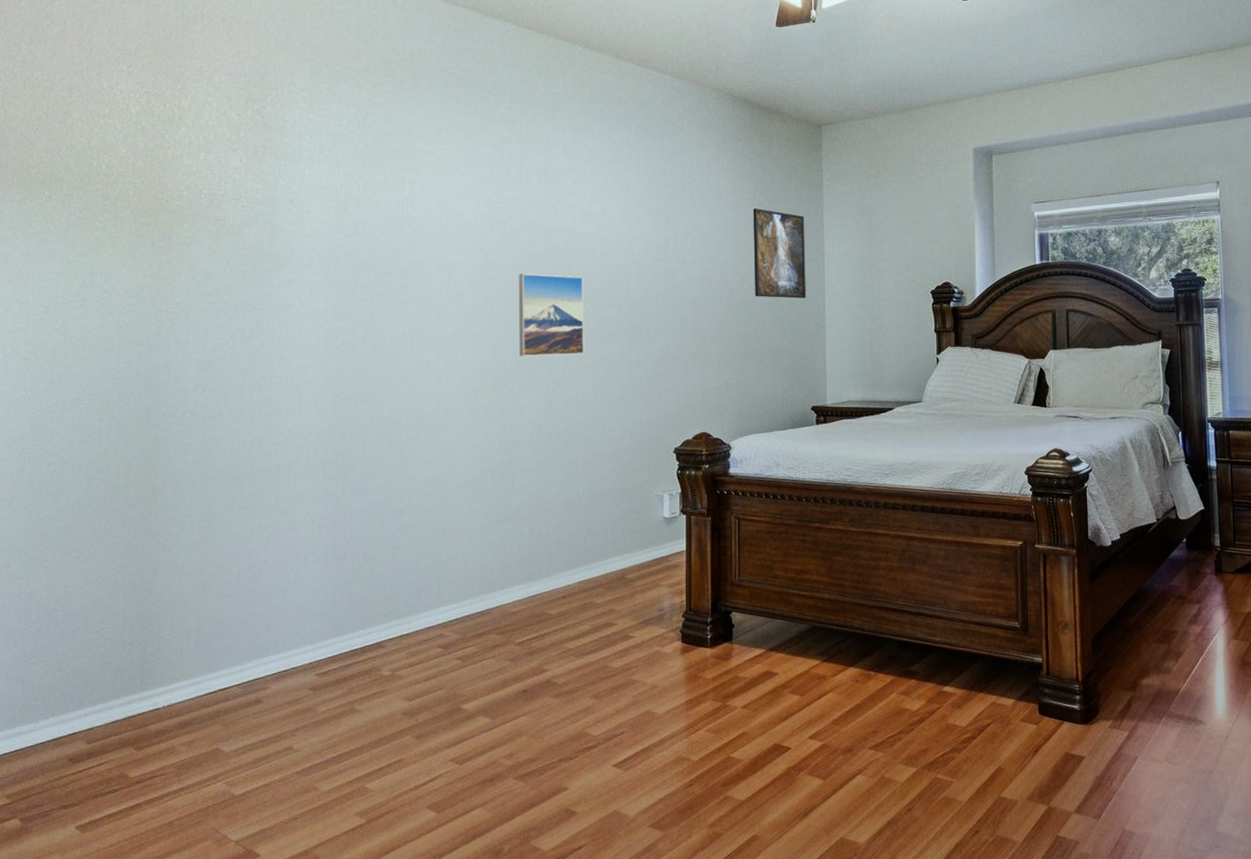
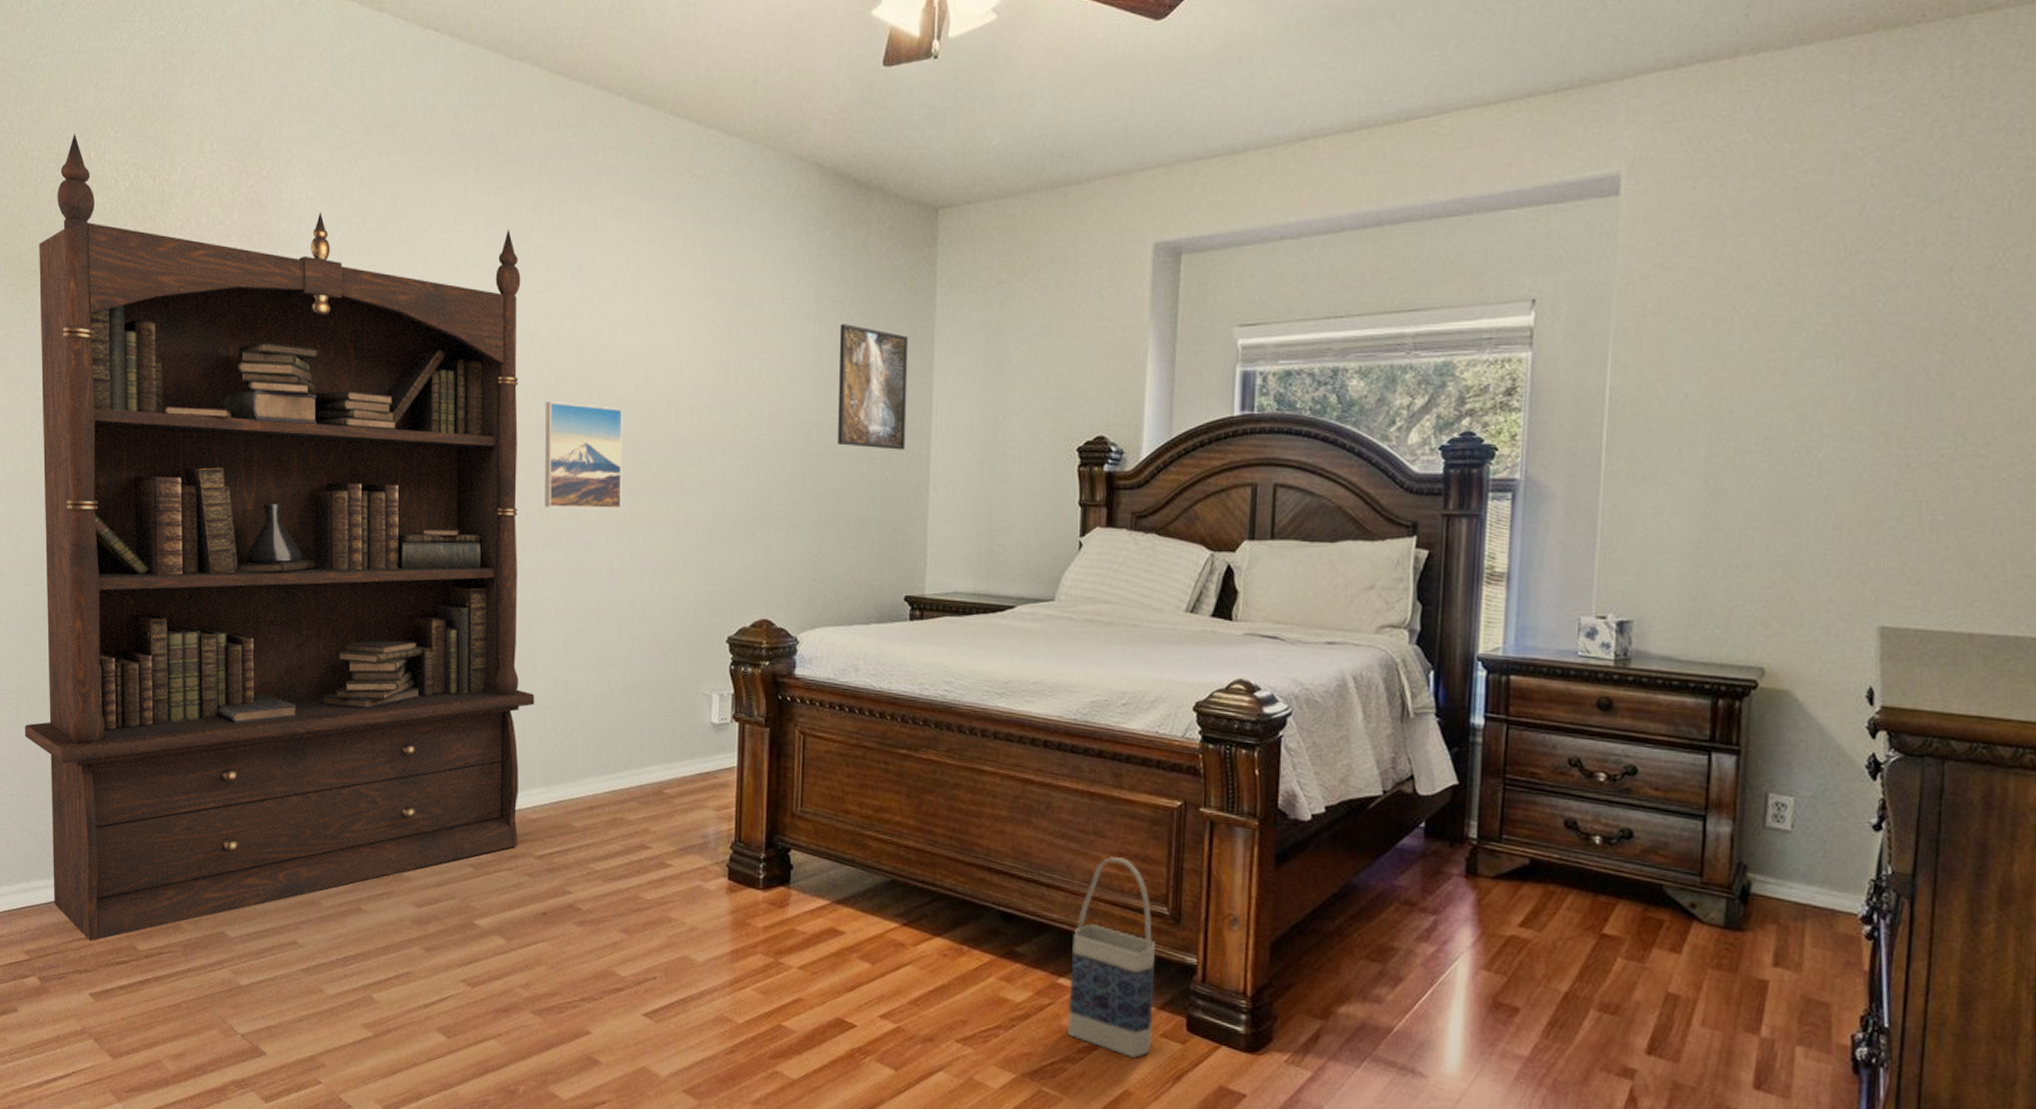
bookcase: none [15,67,514,776] -> present [24,133,535,941]
bag: none [951,588,1015,741] -> present [1066,857,1155,1058]

